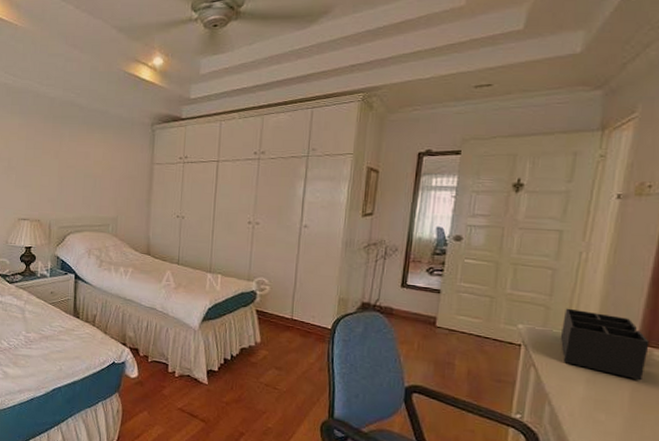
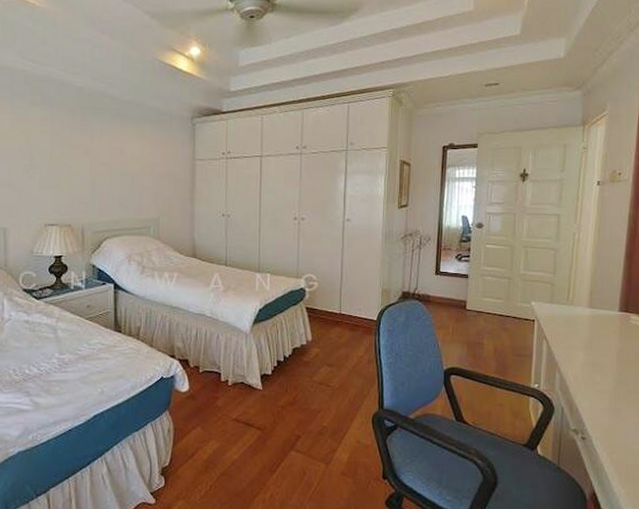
desk organizer: present [560,308,650,381] -> none [563,284,627,343]

